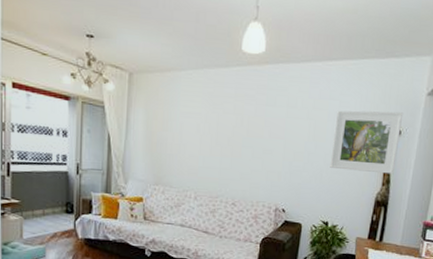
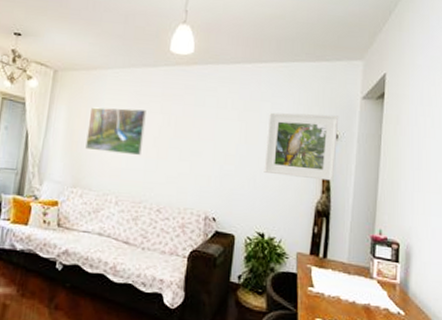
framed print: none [164,109,220,155] -> present [85,107,146,156]

